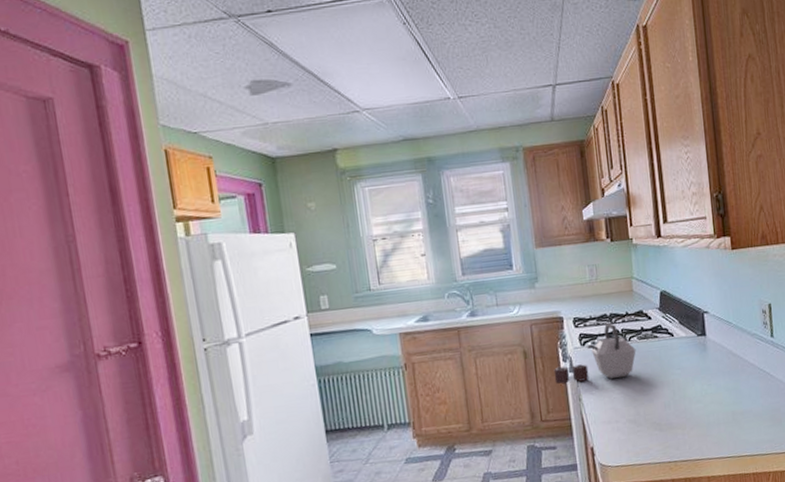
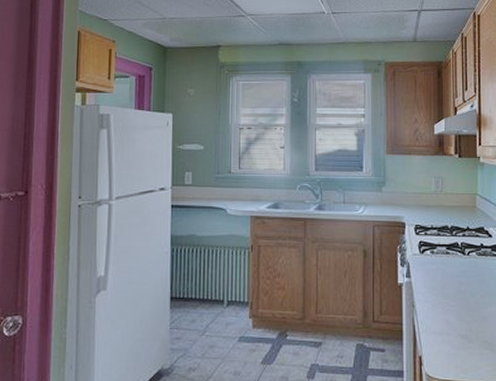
kettle: present [553,322,636,385] -> none [390,234,474,291]

